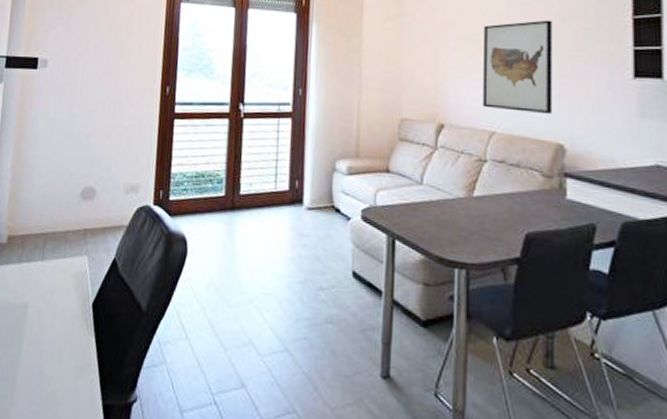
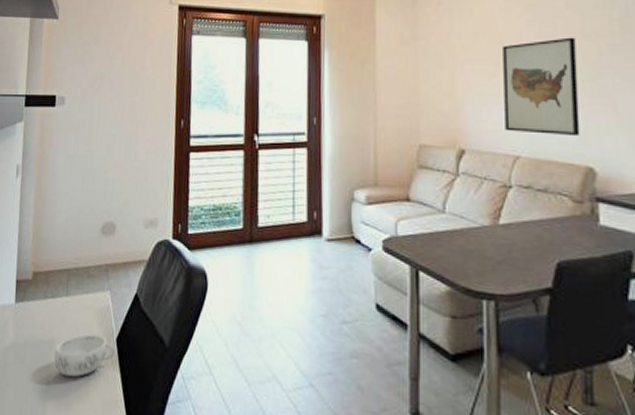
decorative bowl: none [26,298,91,342] -> present [53,333,115,377]

